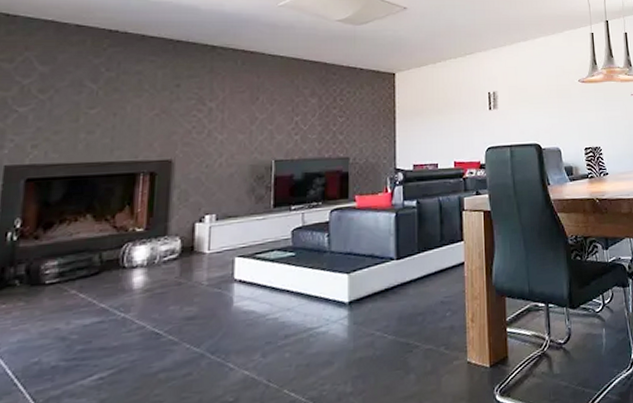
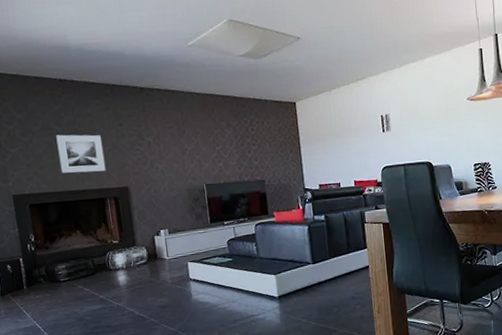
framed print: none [83,93,149,141] -> present [56,134,106,173]

